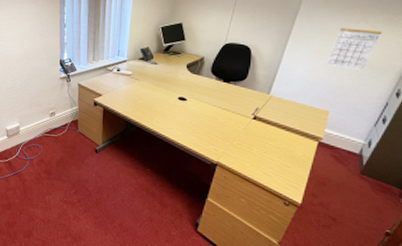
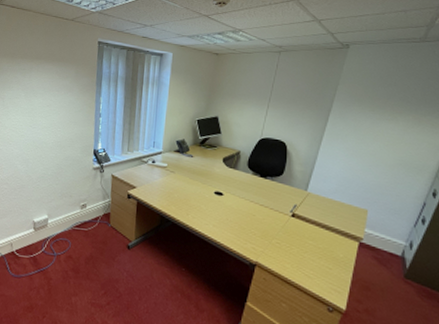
calendar: present [326,27,382,70] -> none [361,126,414,169]

